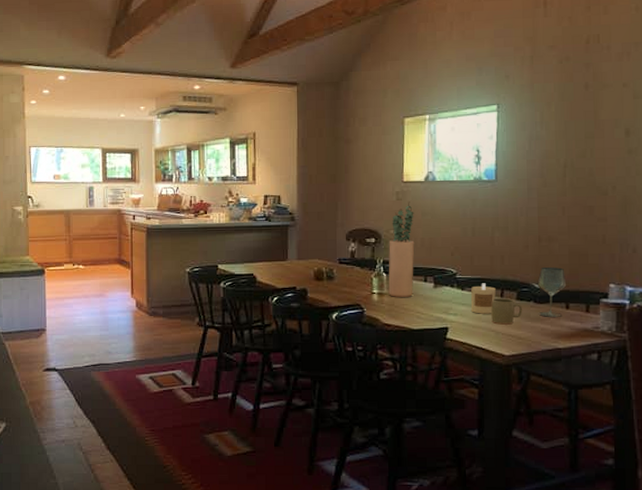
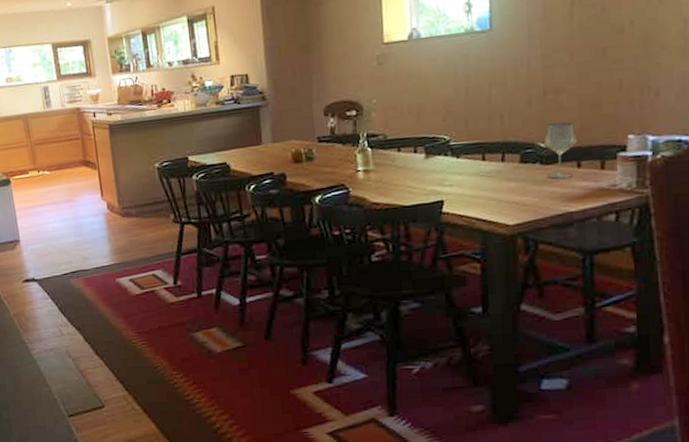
vase: present [388,201,415,298] -> none [372,65,403,174]
candle: present [470,283,497,314] -> none [467,148,497,183]
mug: present [491,298,523,325] -> none [491,162,528,192]

